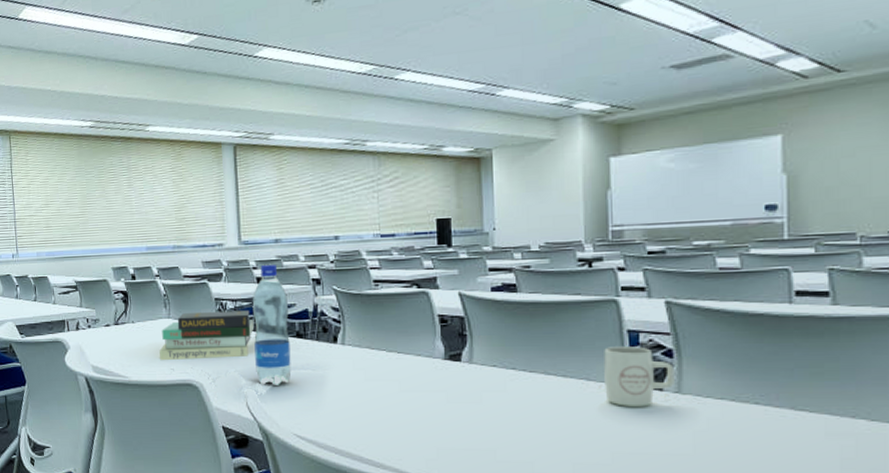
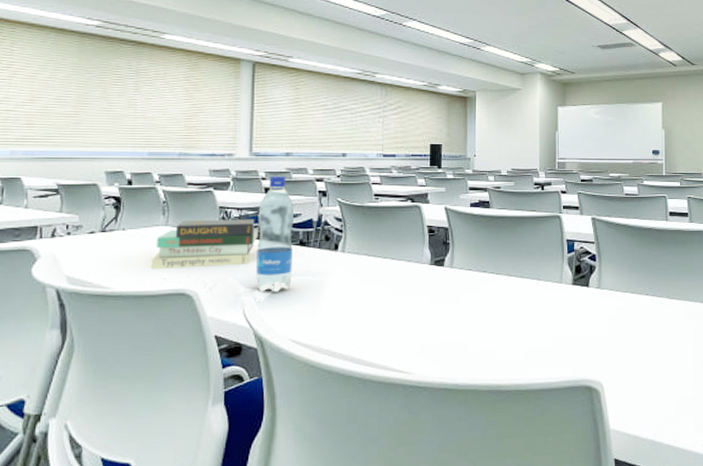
mug: present [603,345,674,407] -> none [549,252,596,300]

